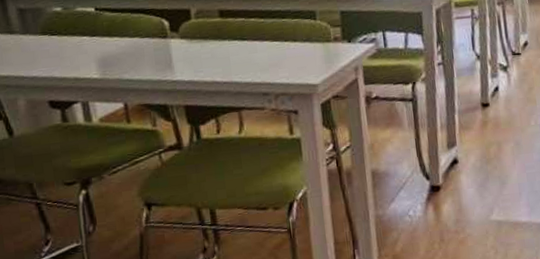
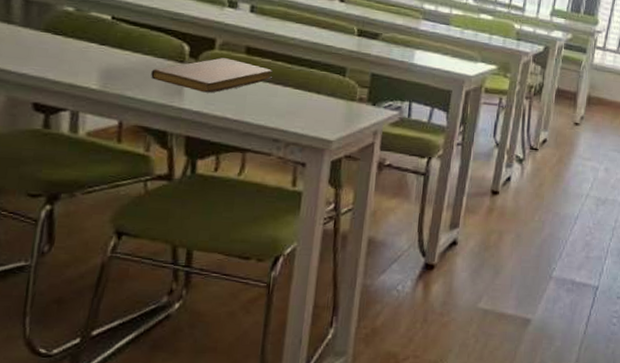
notebook: none [141,25,250,62] -> present [151,58,273,93]

